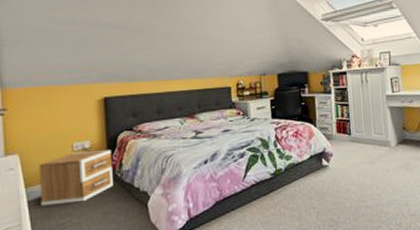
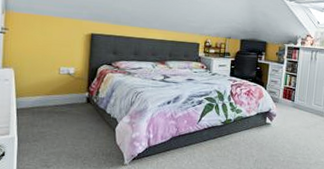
nightstand: present [38,150,113,206] -> none [27,75,91,118]

